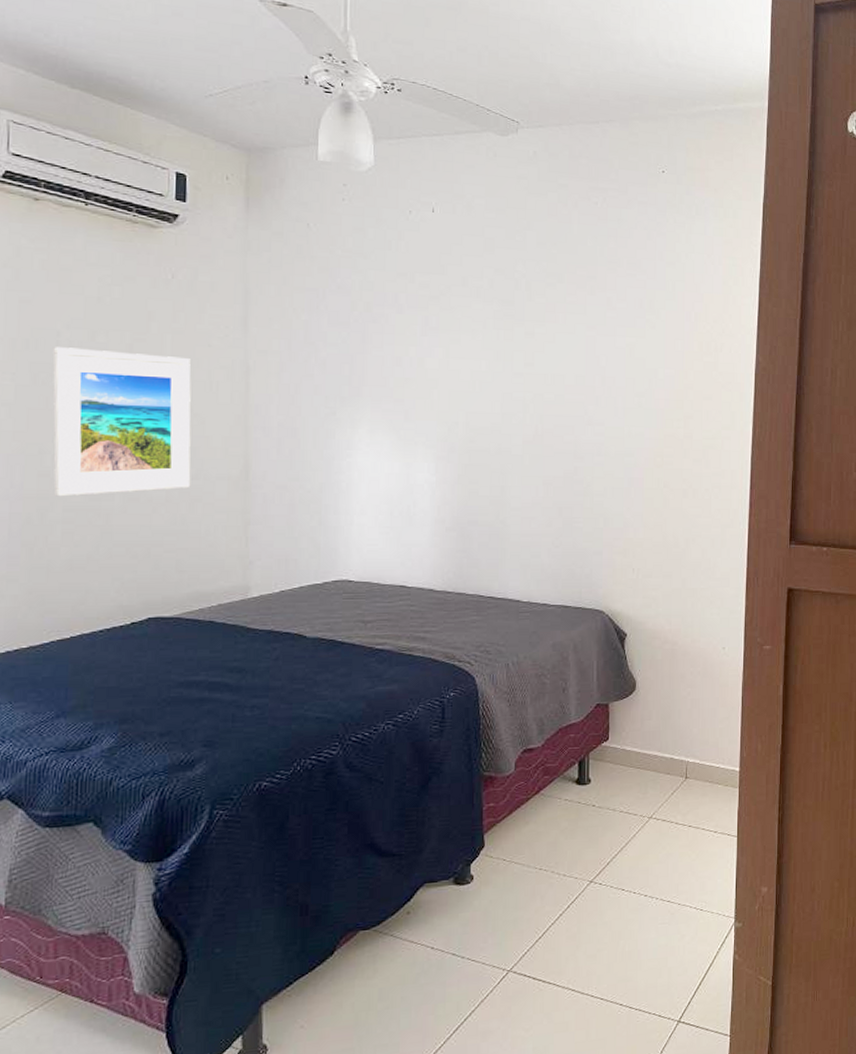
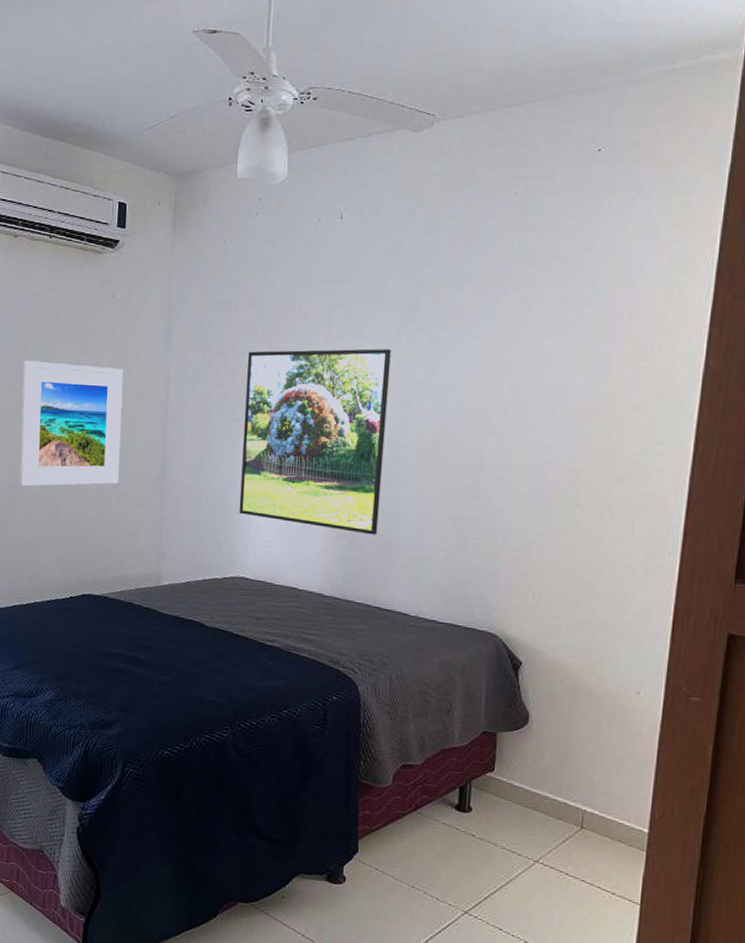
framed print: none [338,341,490,526] -> present [238,349,391,535]

